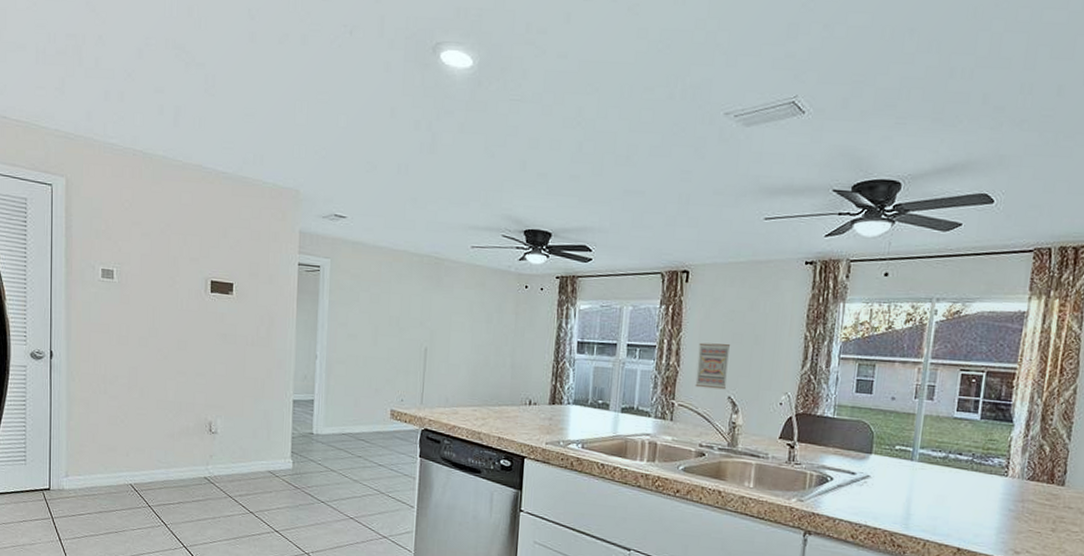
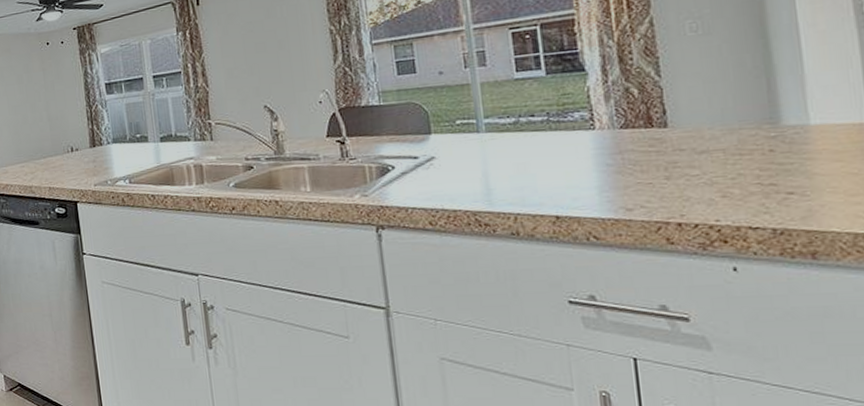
wall art: present [695,342,730,390] -> none [223,55,261,103]

